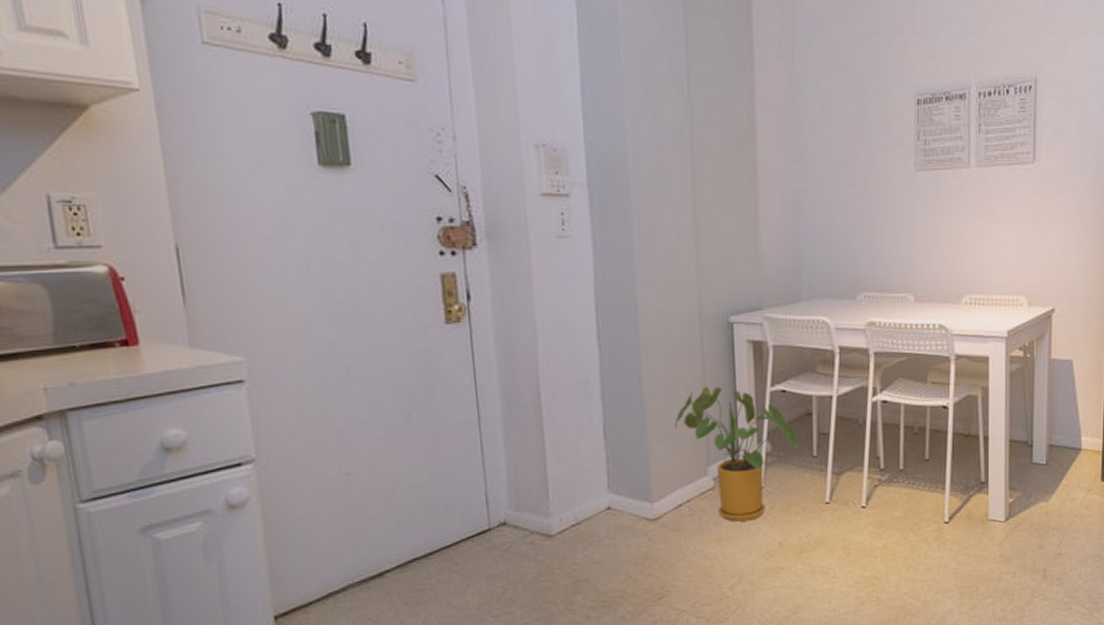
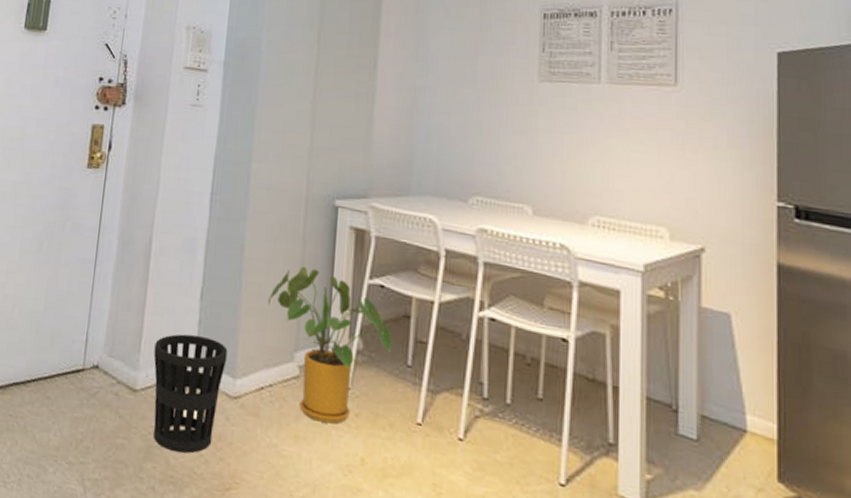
wastebasket: none [563,471,642,581] -> present [153,334,228,454]

